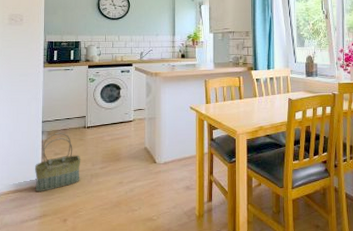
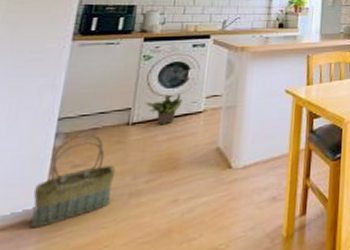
potted plant: none [94,107,118,129] -> present [145,94,182,125]

